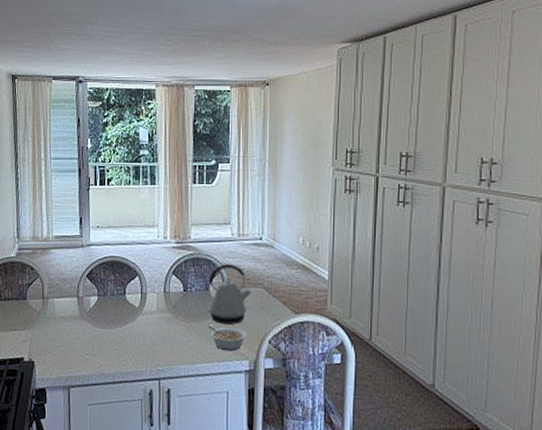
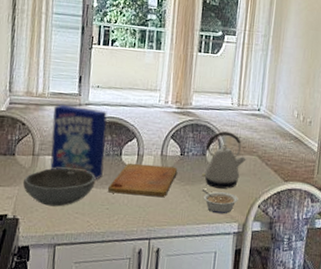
bowl: none [35,309,103,349] -> present [22,167,96,207]
cereal box: none [58,246,109,321] -> present [50,104,107,180]
cutting board: none [115,301,182,335] -> present [108,163,178,197]

